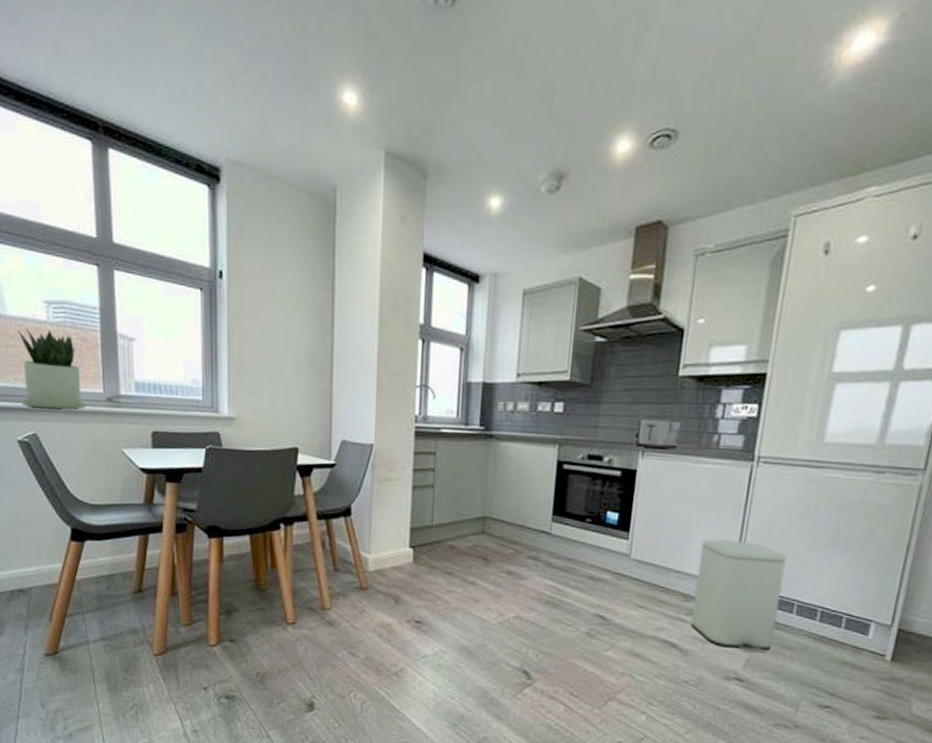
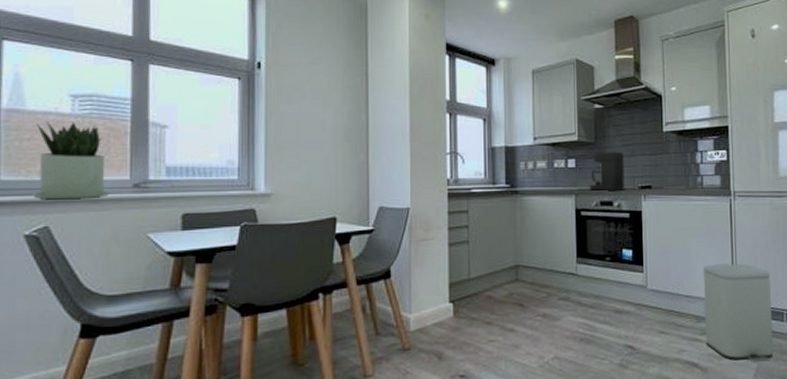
coffee maker: none [576,396,624,445] -> present [589,151,625,192]
toaster: present [634,418,682,450] -> none [636,167,672,192]

